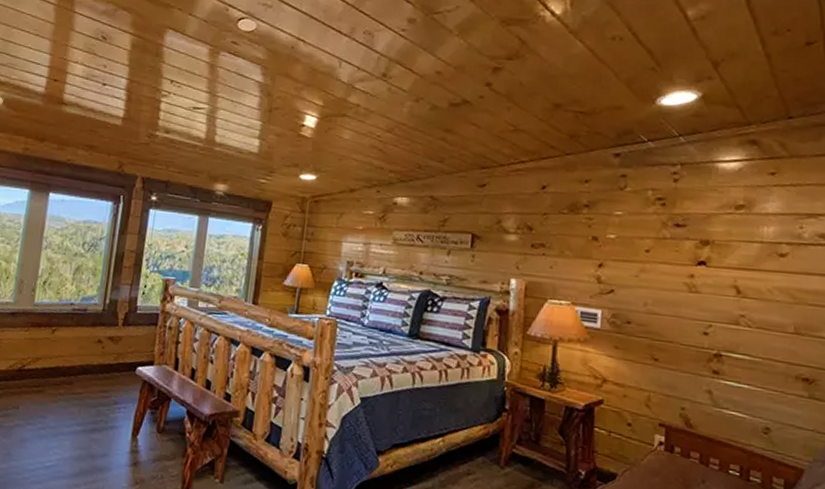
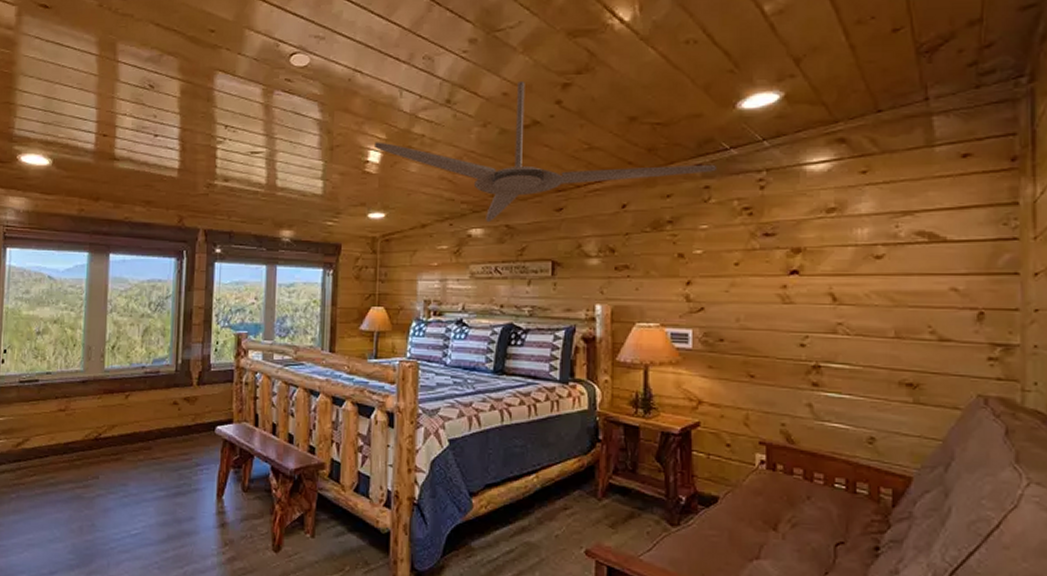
ceiling fan: none [312,61,635,193] -> present [375,80,718,223]

